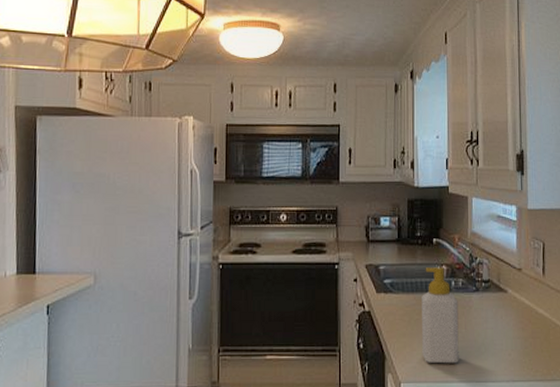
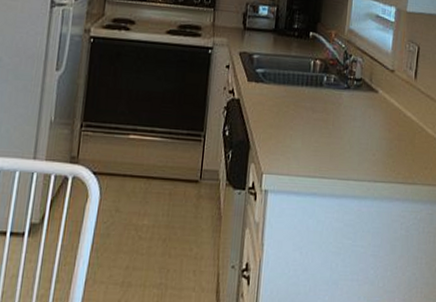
soap bottle: present [422,267,459,364] -> none [287,60,328,159]

